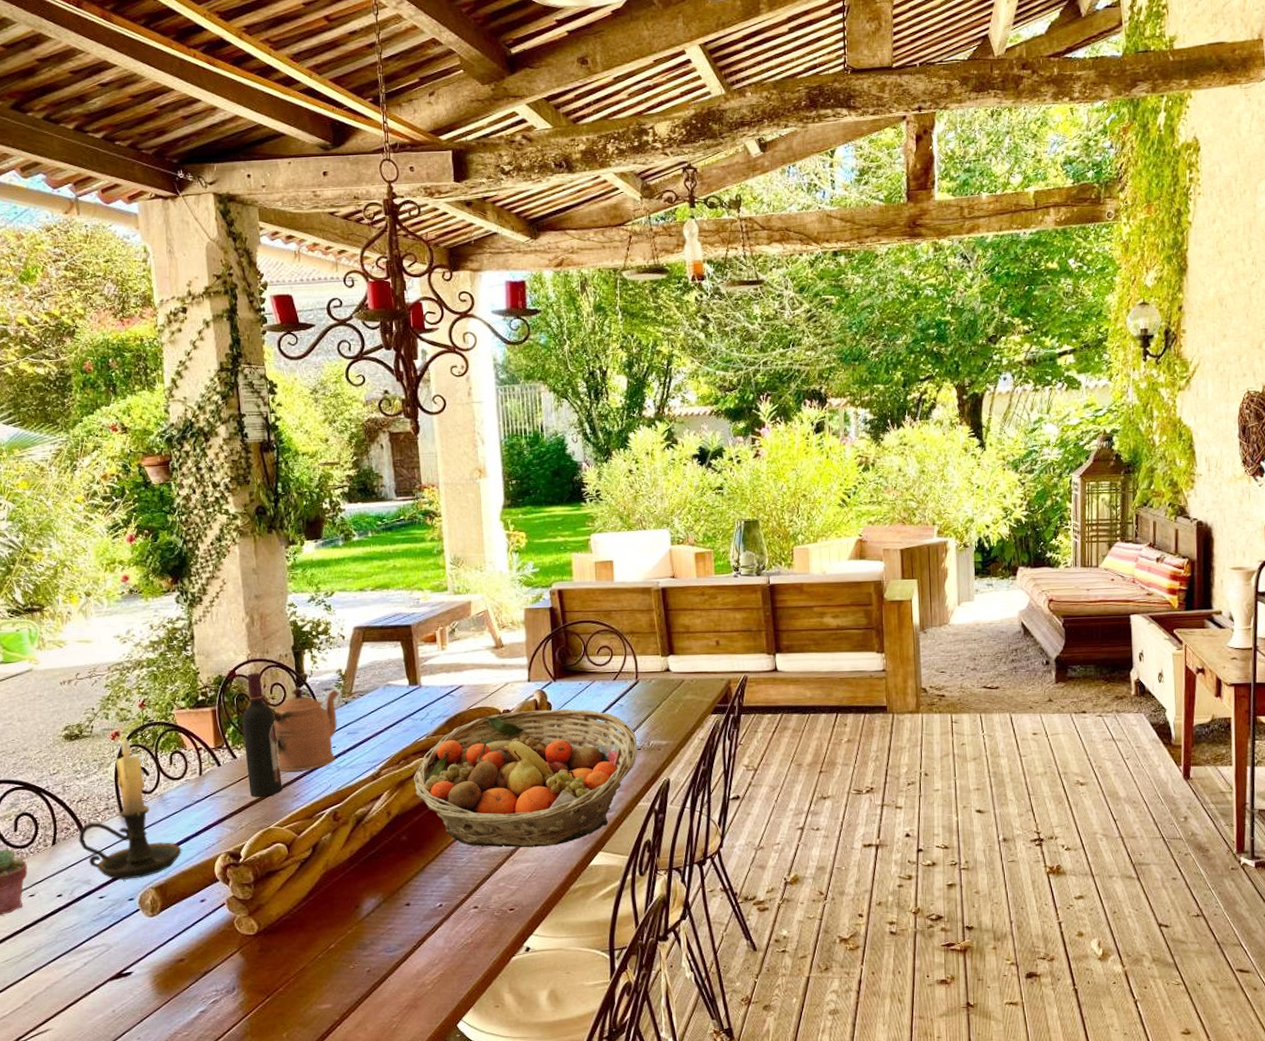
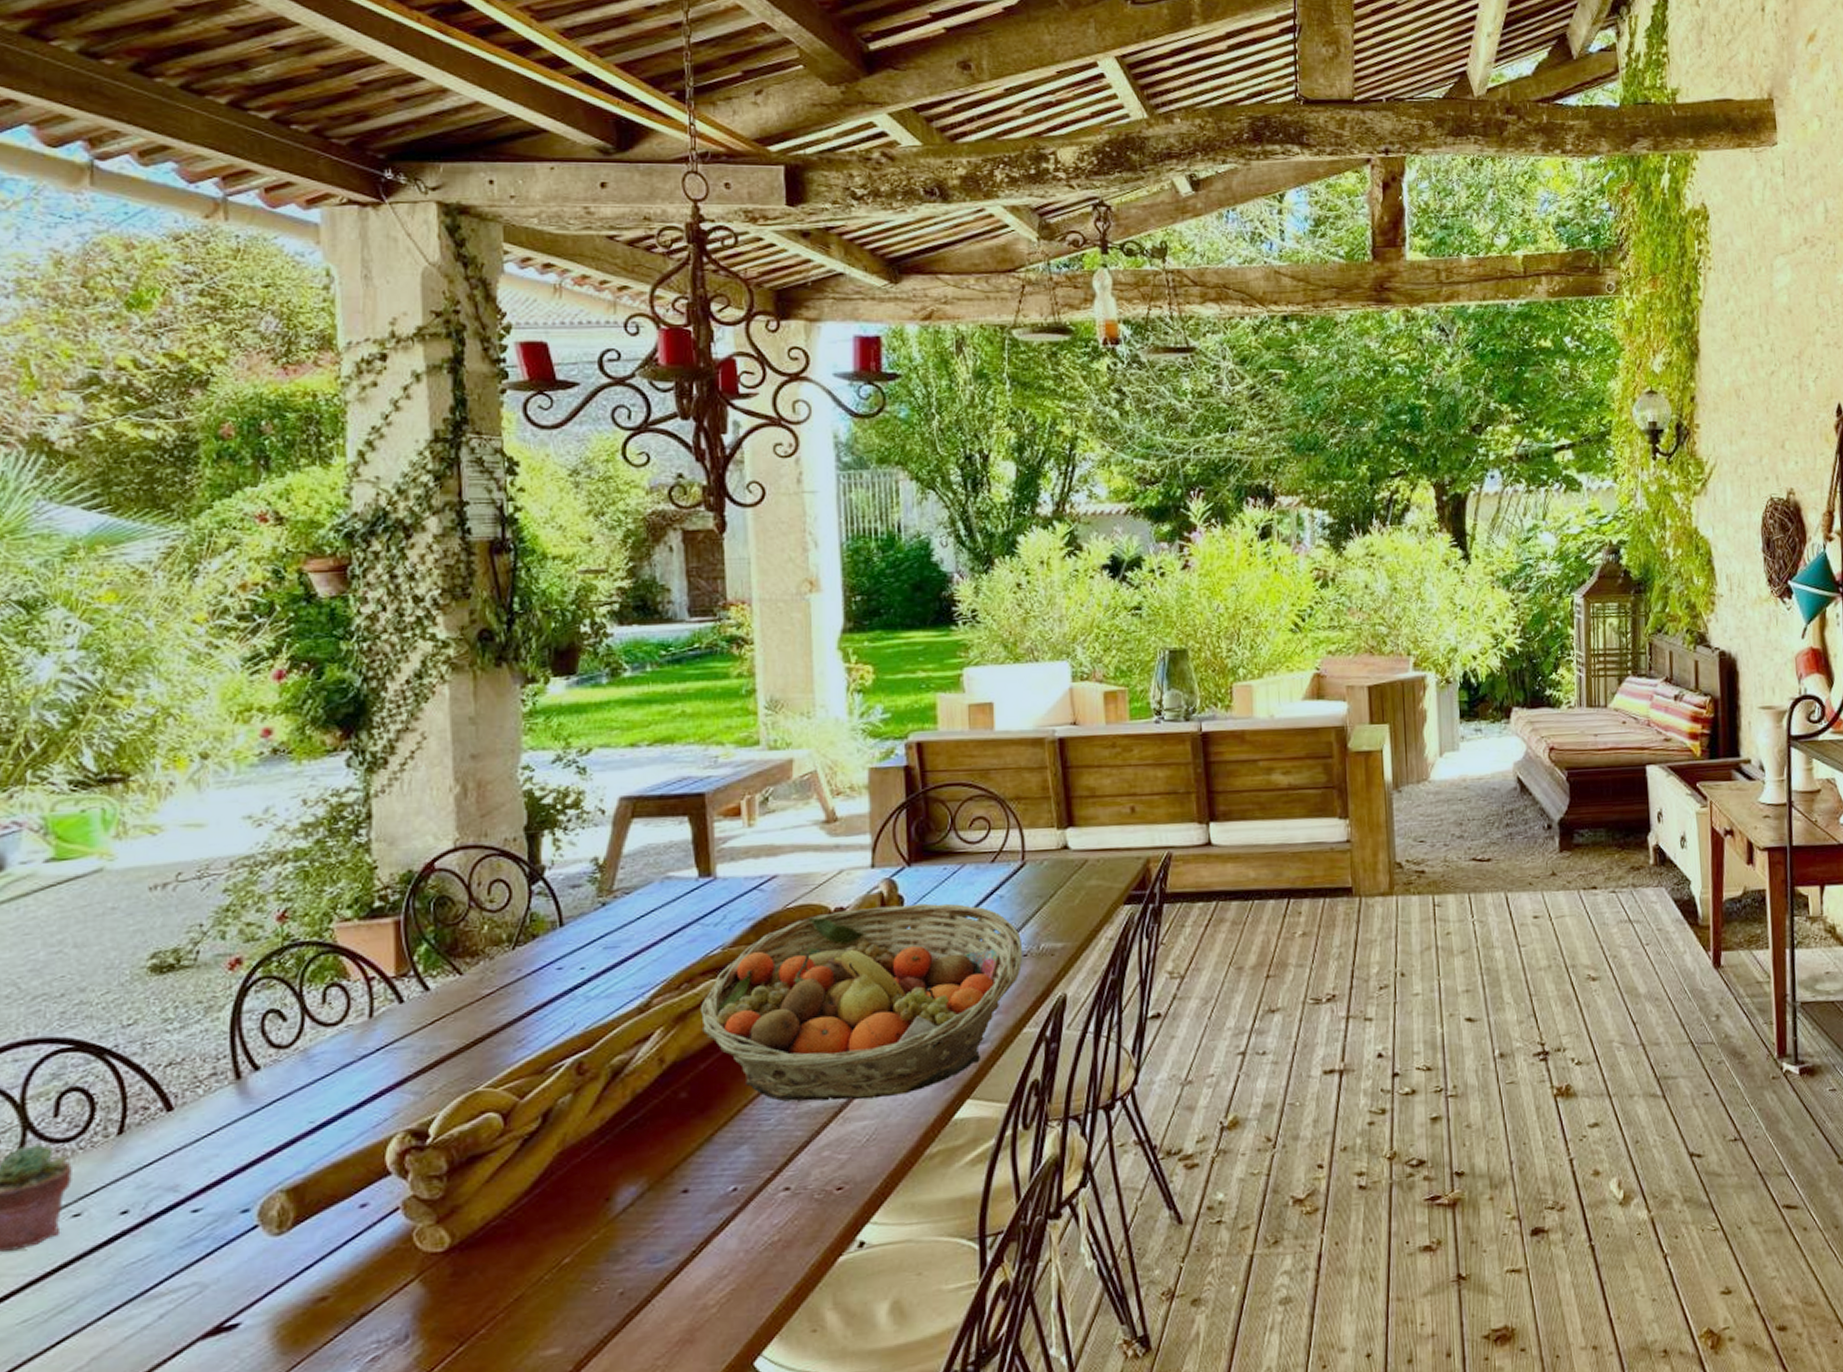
candle holder: present [78,735,182,880] -> none [163,963,334,1182]
wine bottle: present [242,673,283,798] -> none [442,865,500,1048]
coffeepot: present [263,687,339,772] -> none [475,884,593,1007]

